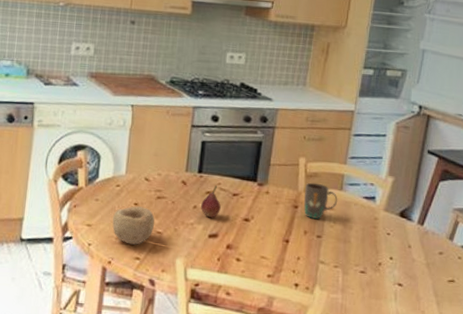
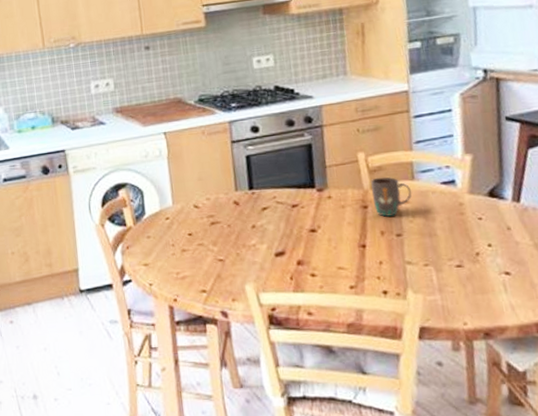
bowl: present [112,206,155,245] -> none [169,236,214,278]
fruit: present [201,185,221,218] -> none [259,200,282,236]

